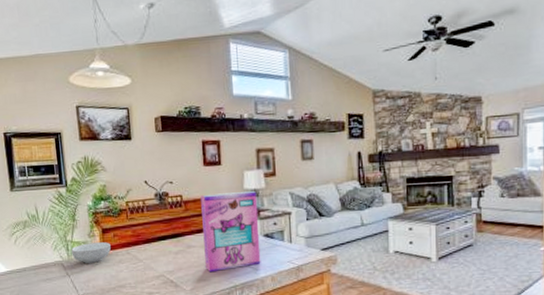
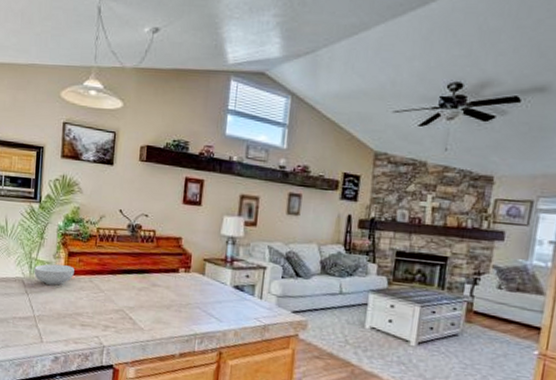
cereal box: present [201,191,261,273] -> none [168,234,234,316]

